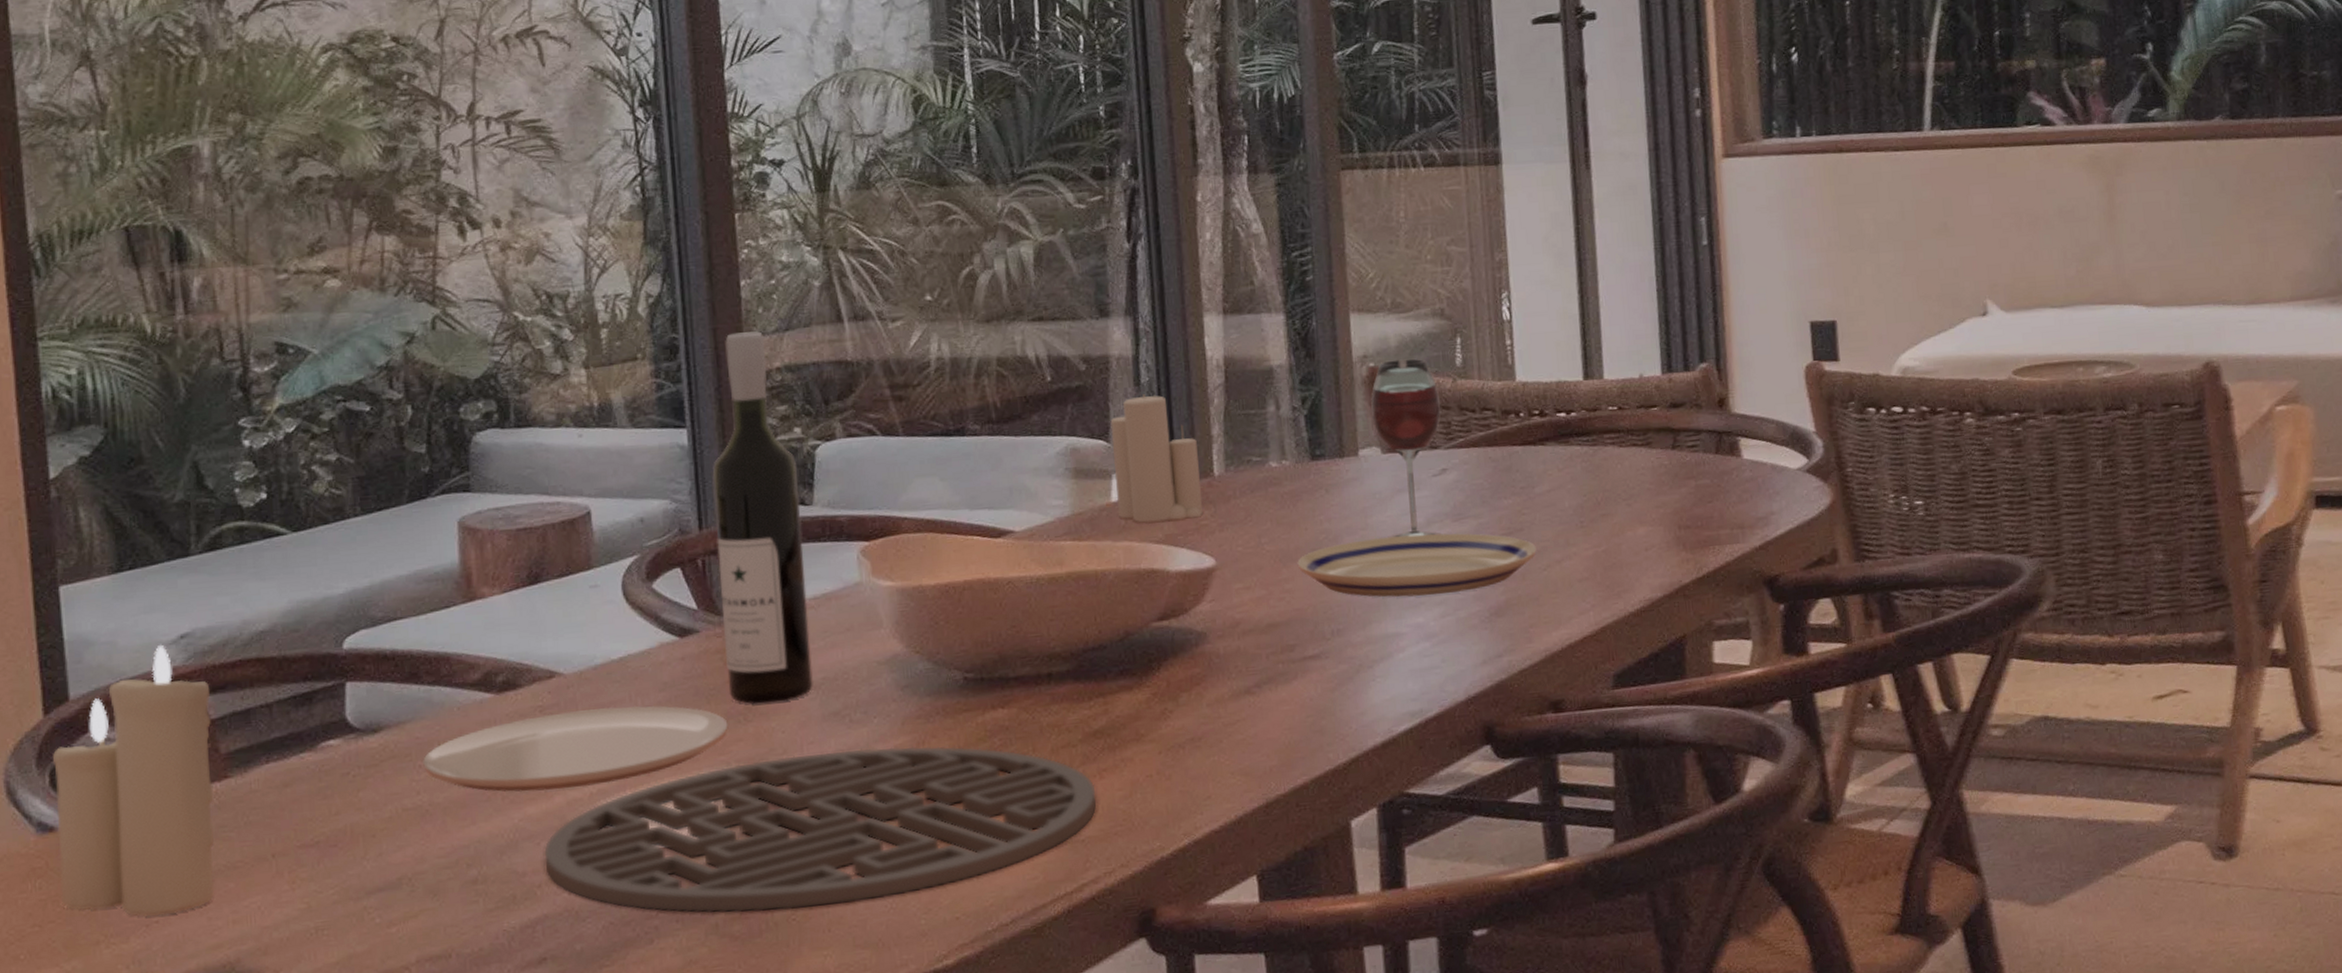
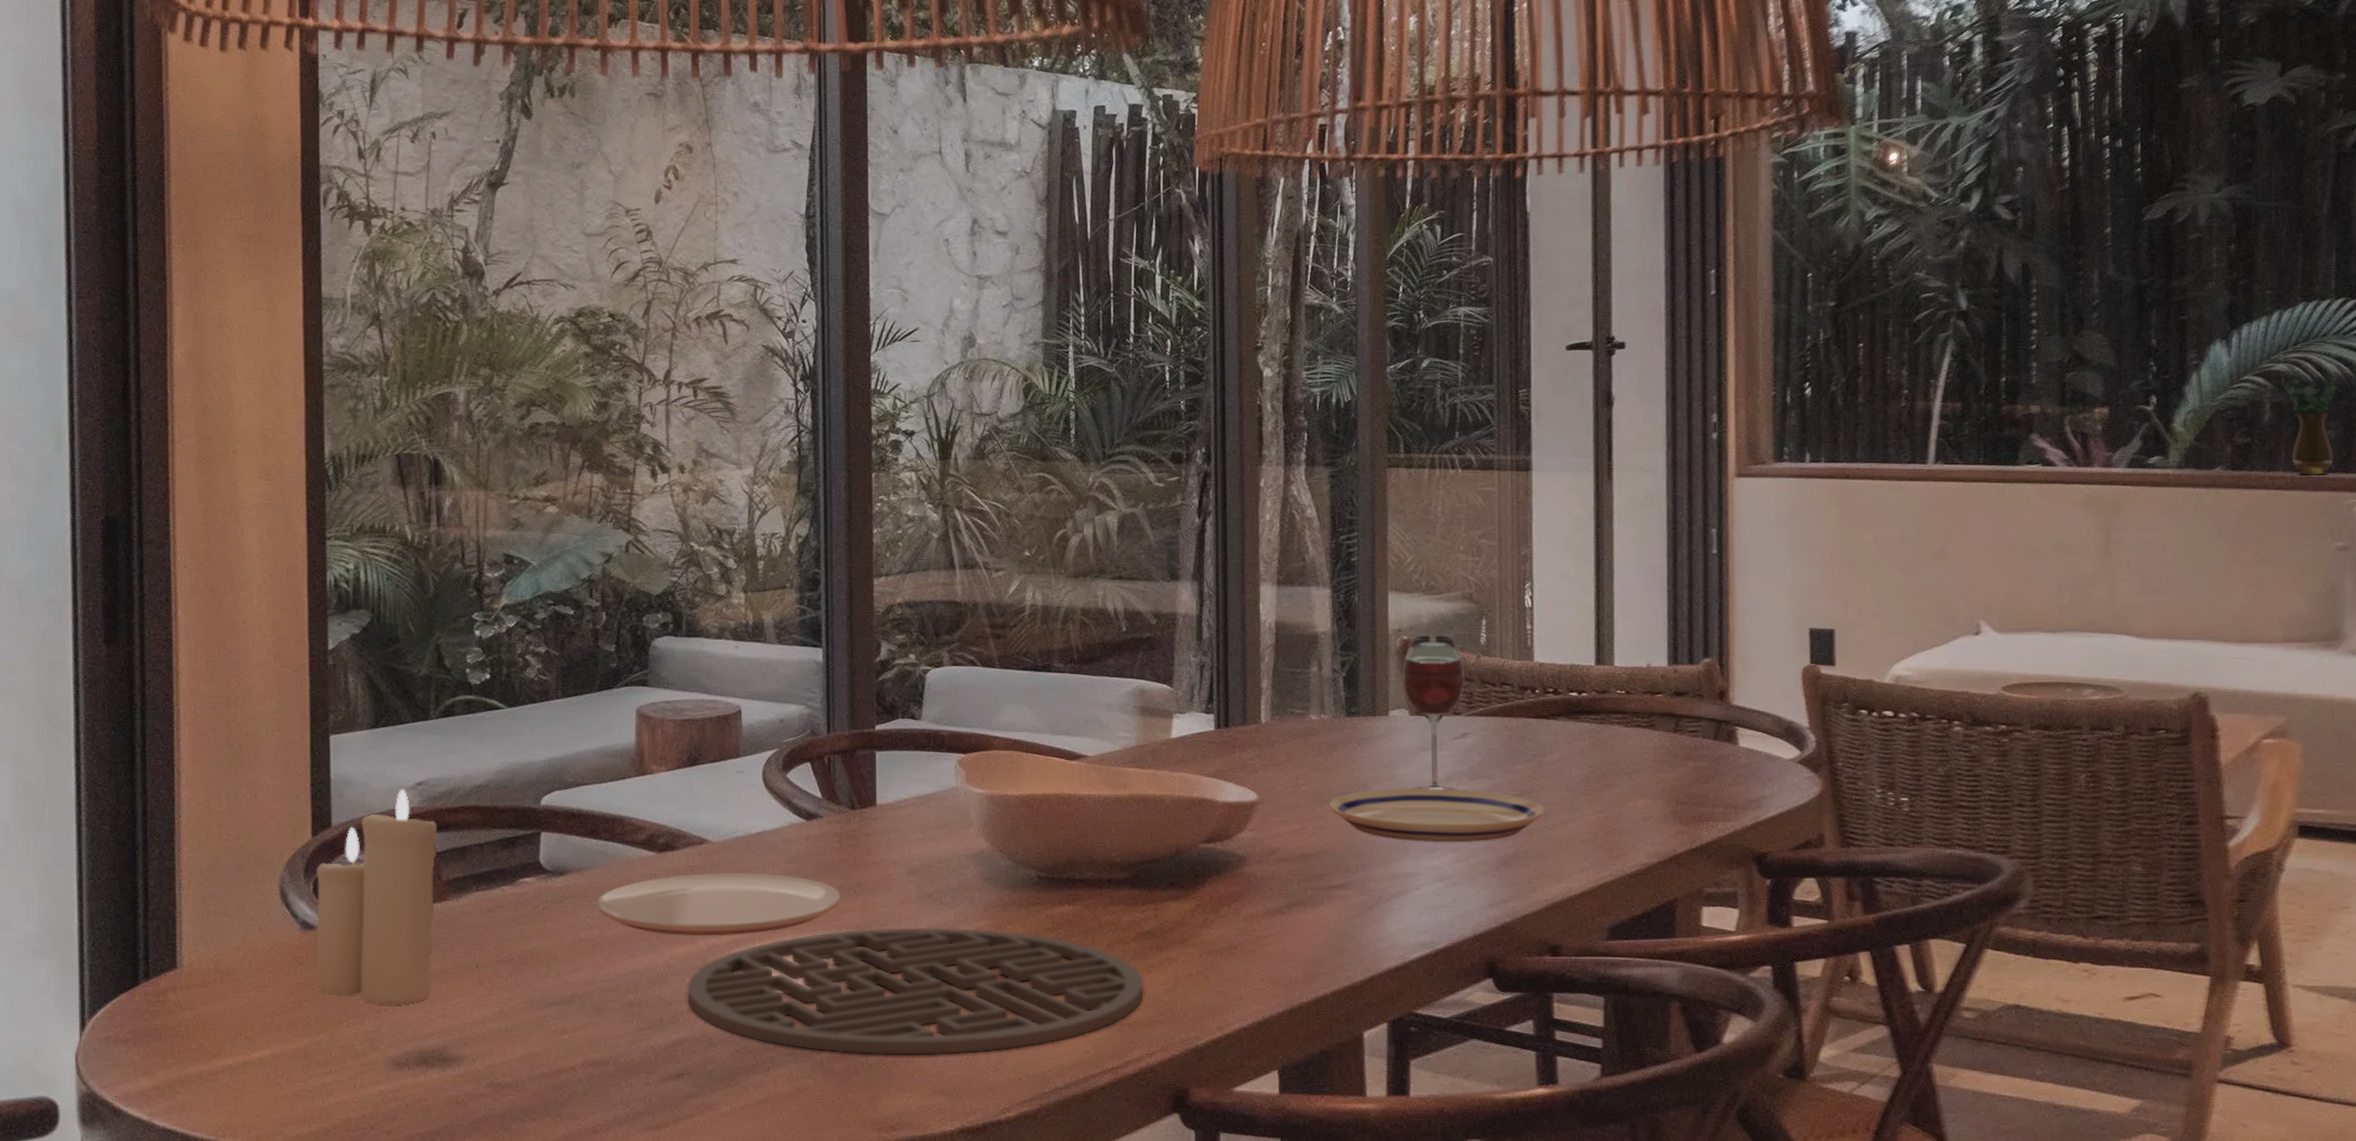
bottle: present [712,331,813,705] -> none [840,572,912,882]
candle: present [1110,394,1204,524] -> none [1174,648,1250,759]
vase: none [2274,11,2330,121] -> present [2281,373,2337,475]

